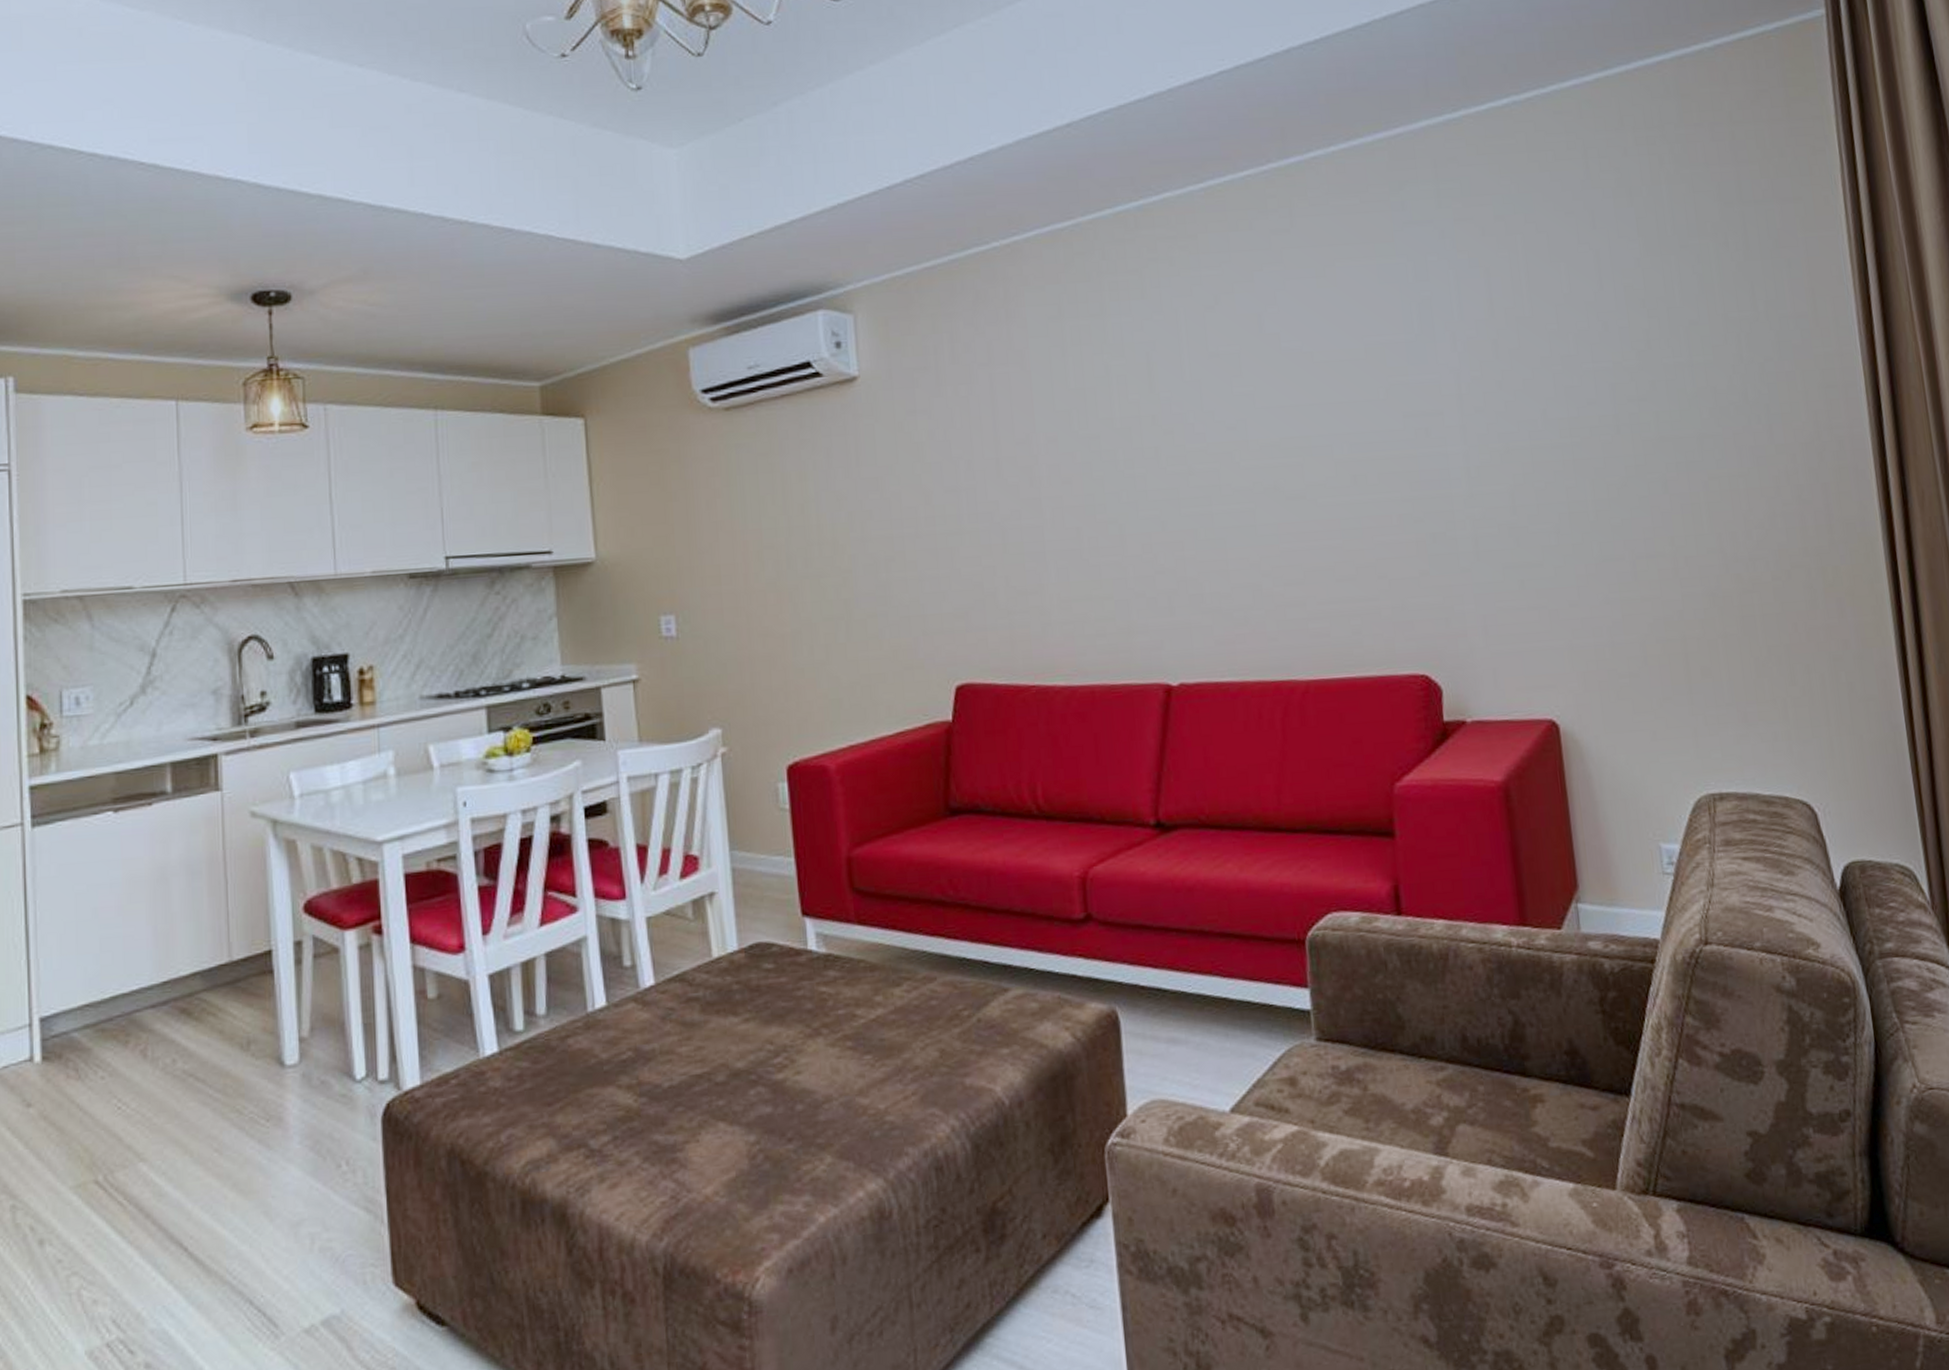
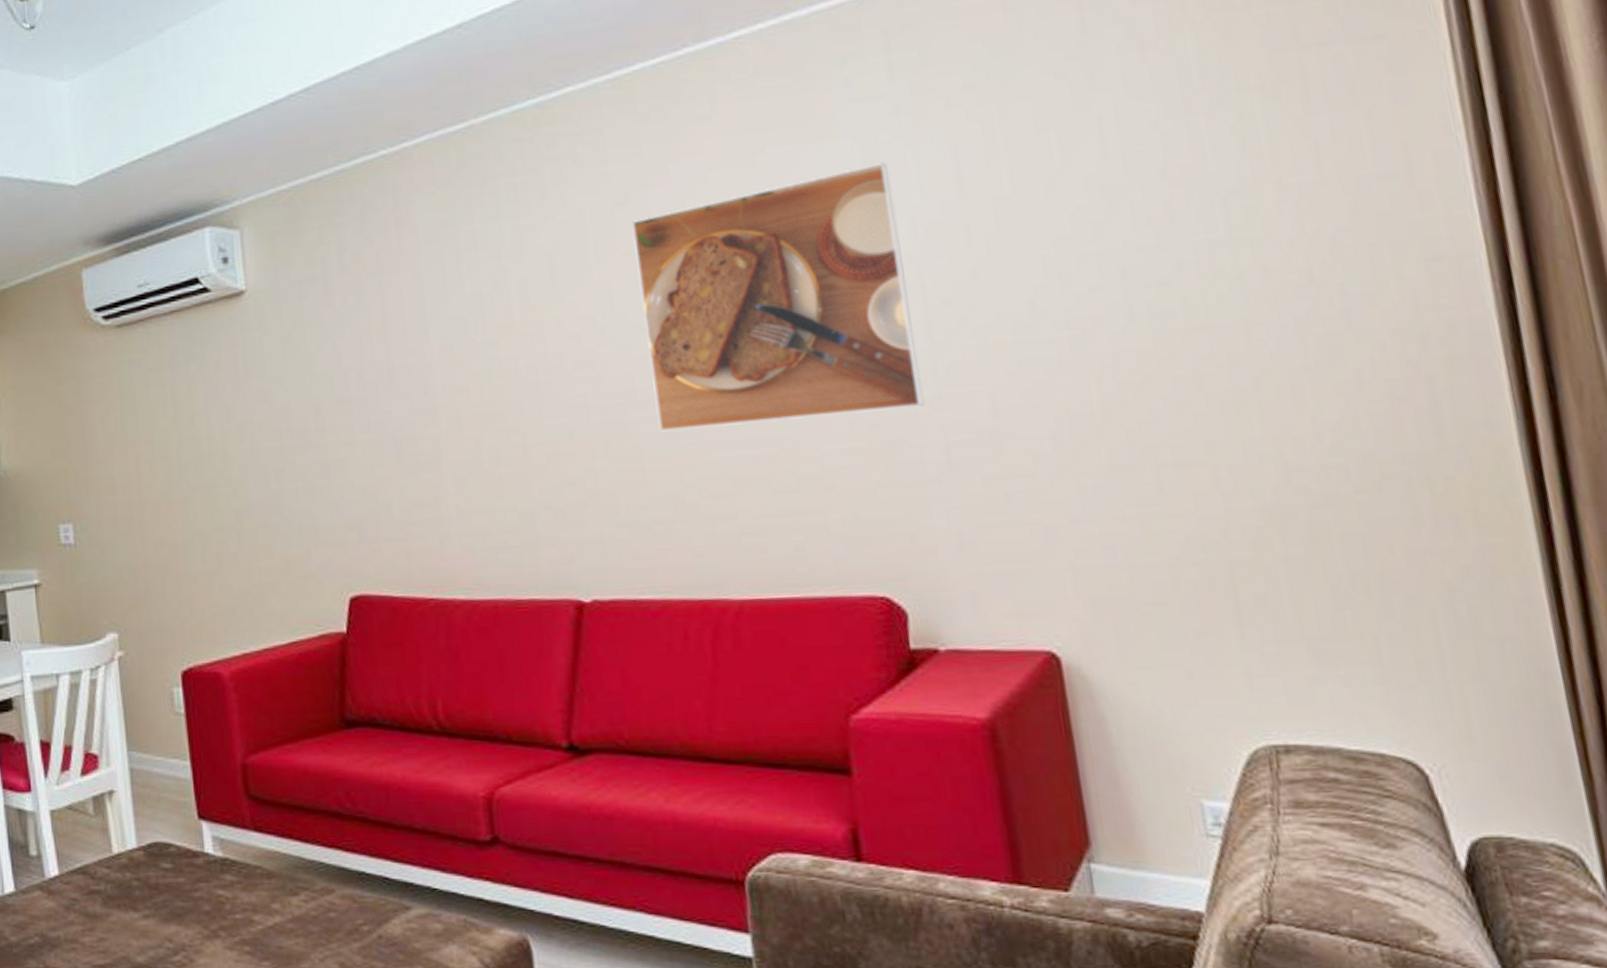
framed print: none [1220,281,1460,524] -> present [631,162,925,432]

